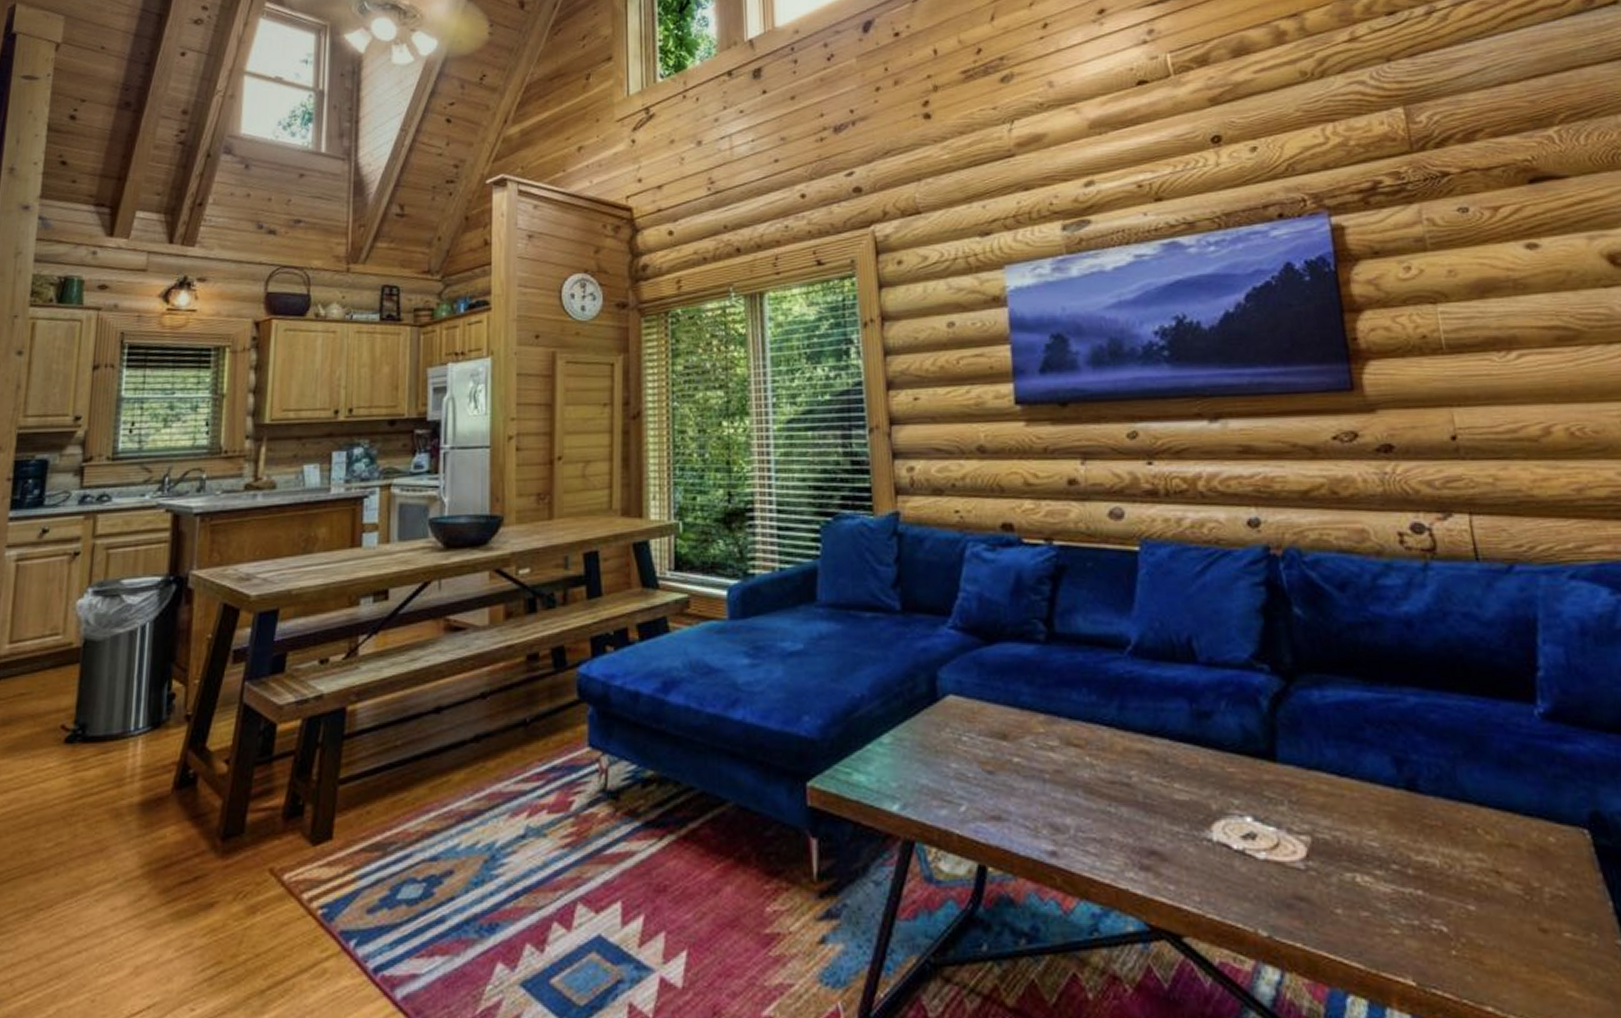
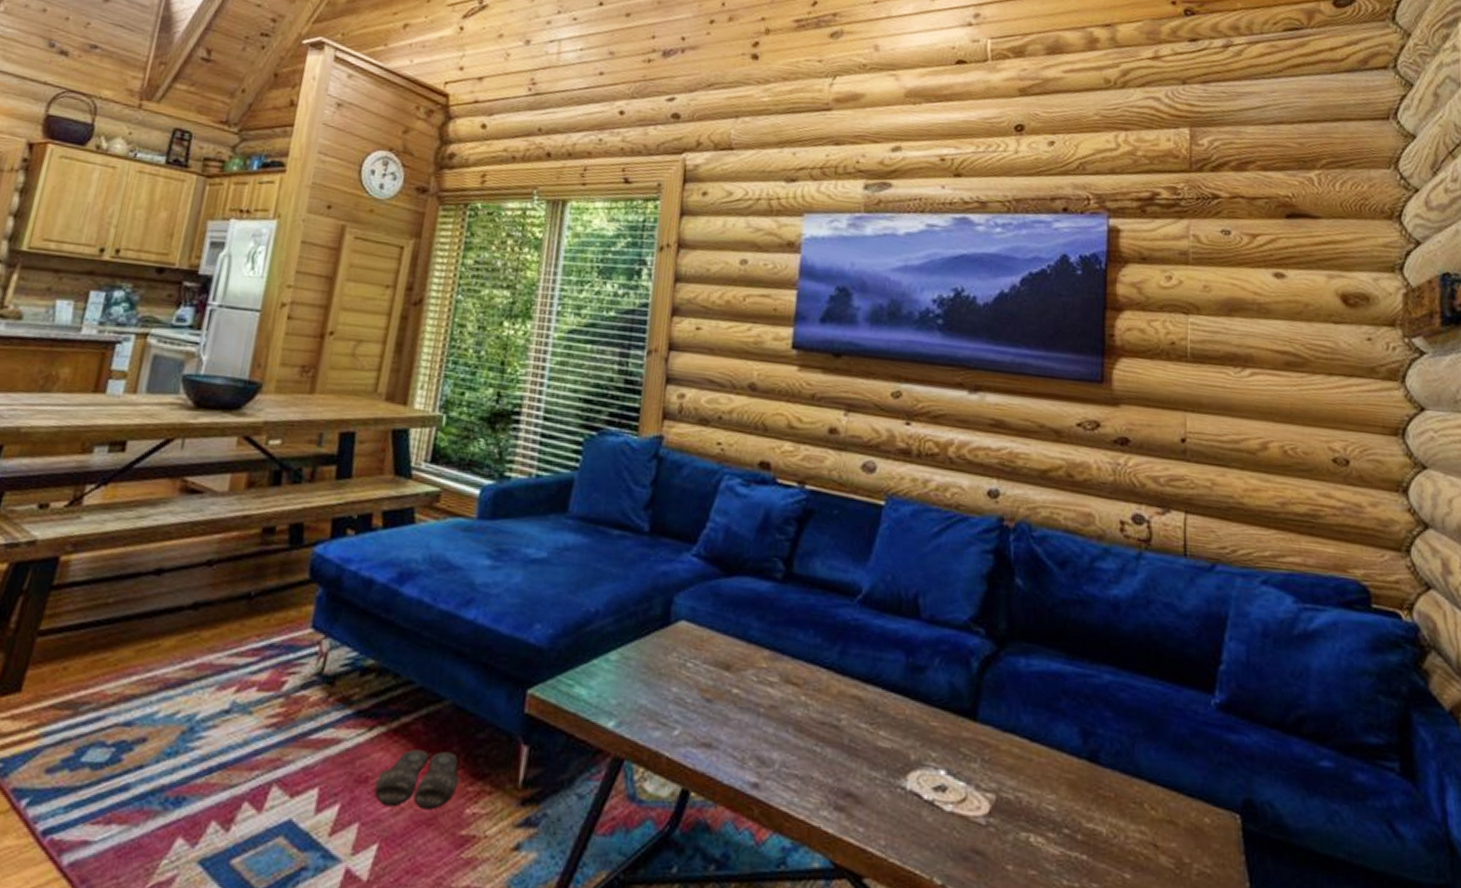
slippers: none [675,853,756,911] -> present [375,749,461,809]

